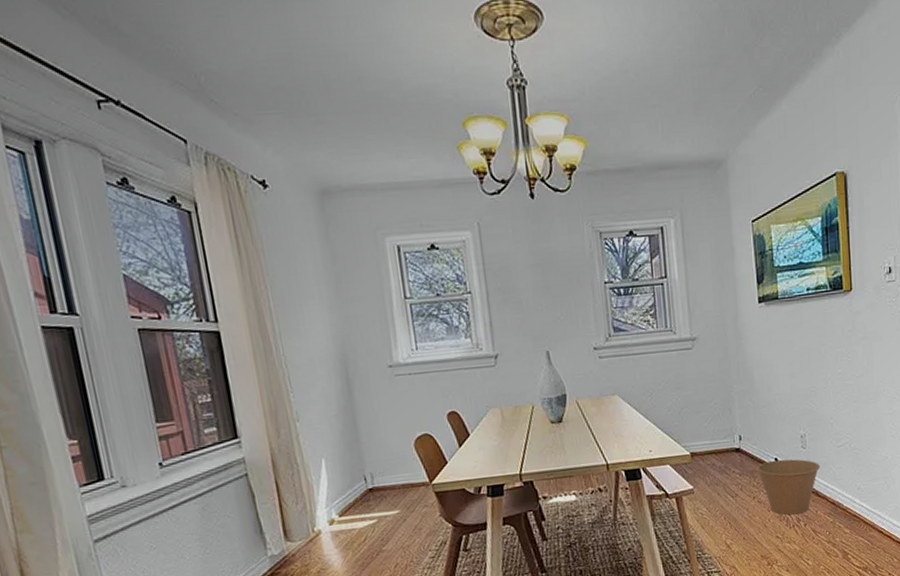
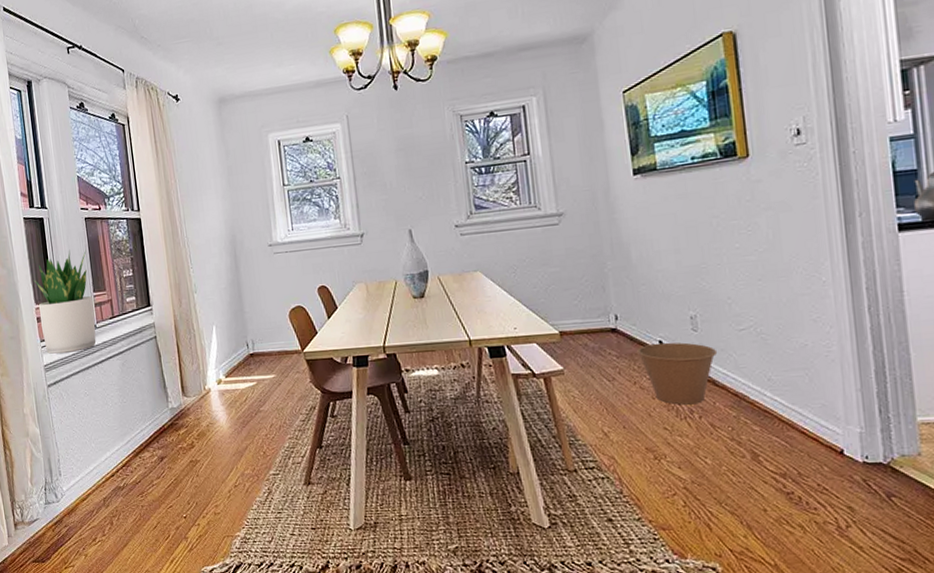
planter: none [62,369,164,502] -> present [33,249,97,354]

